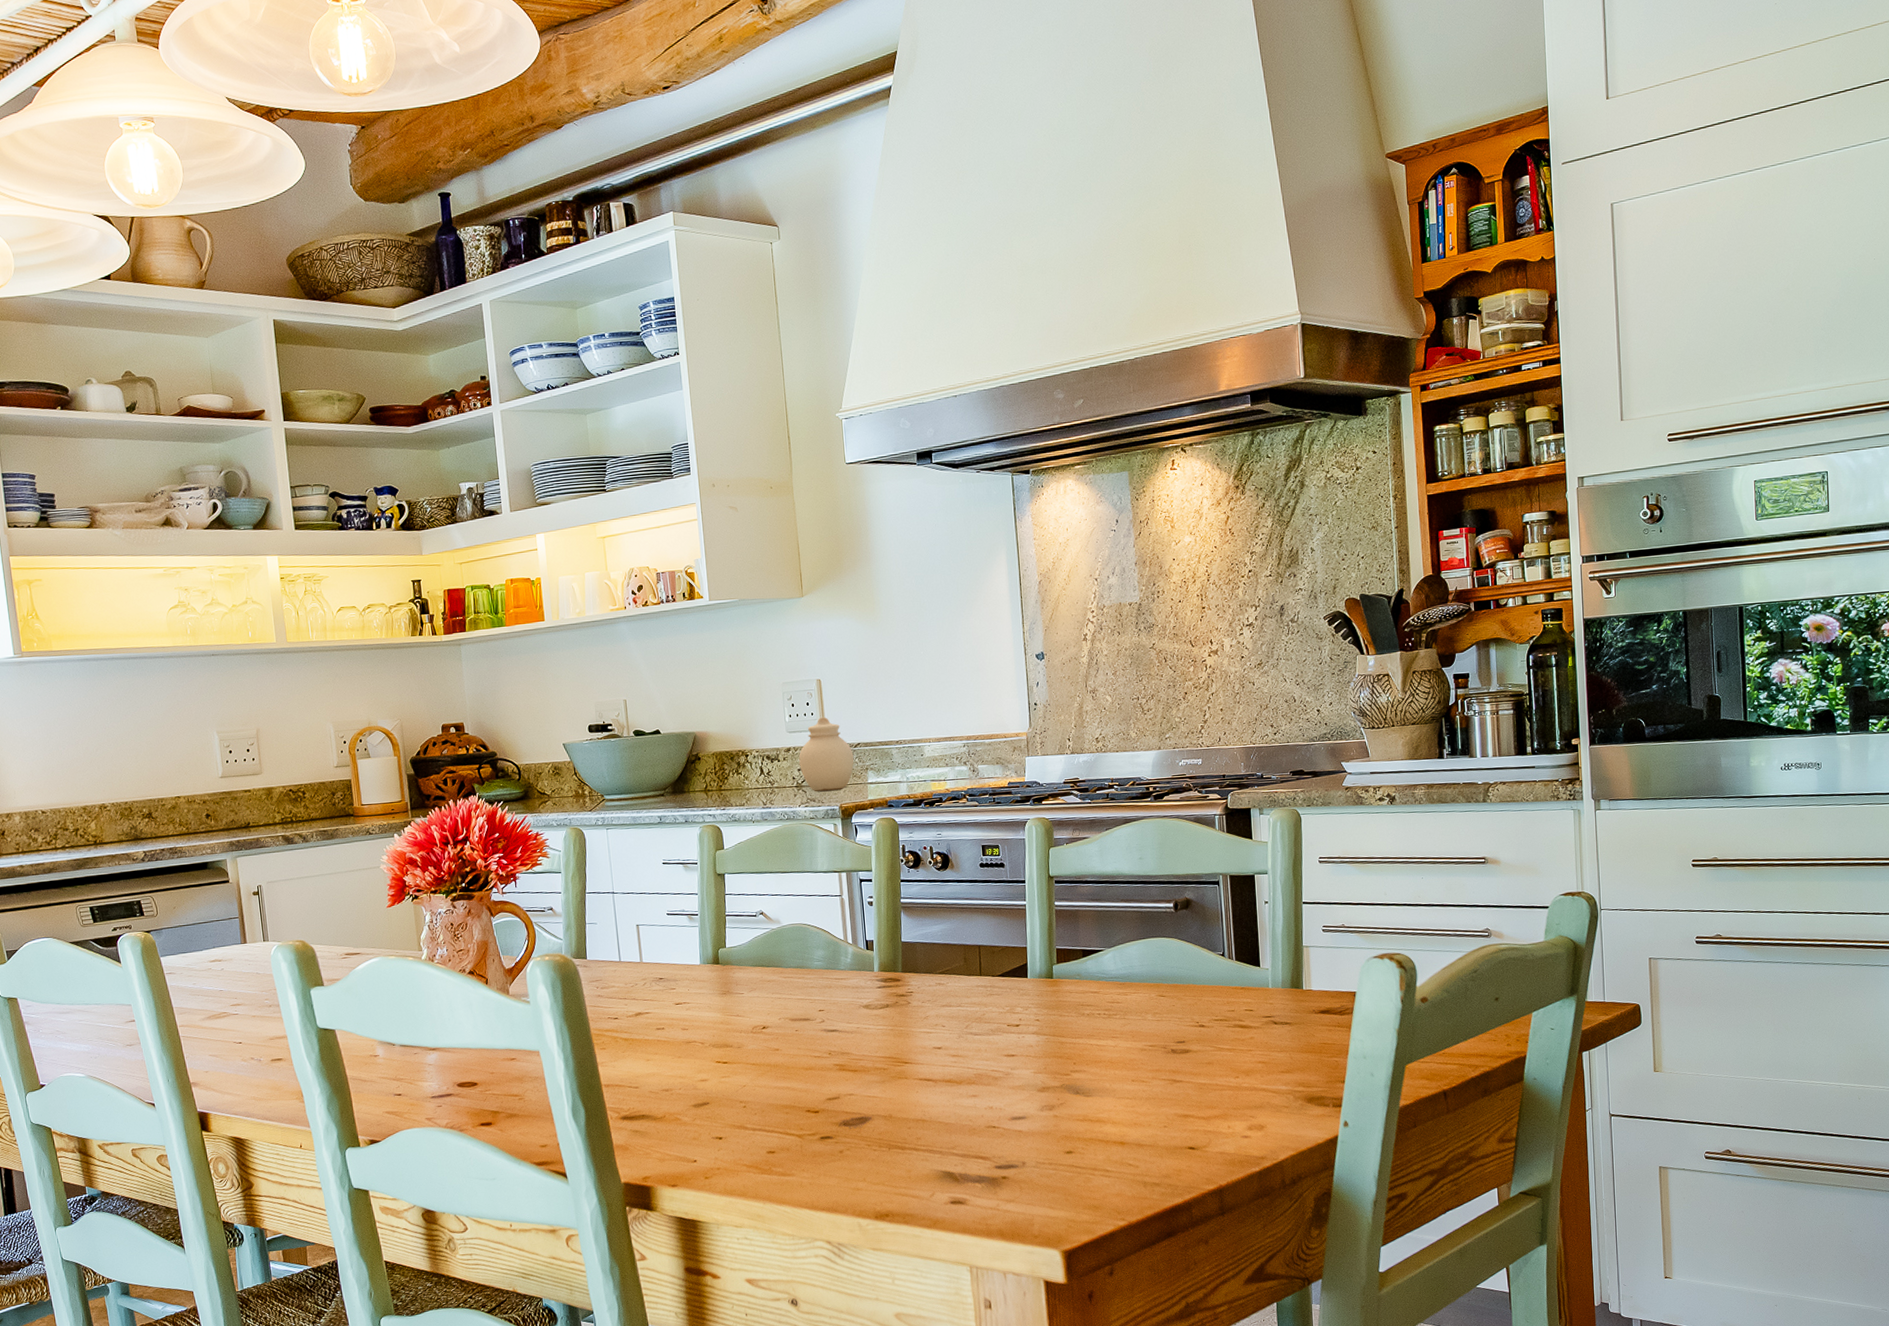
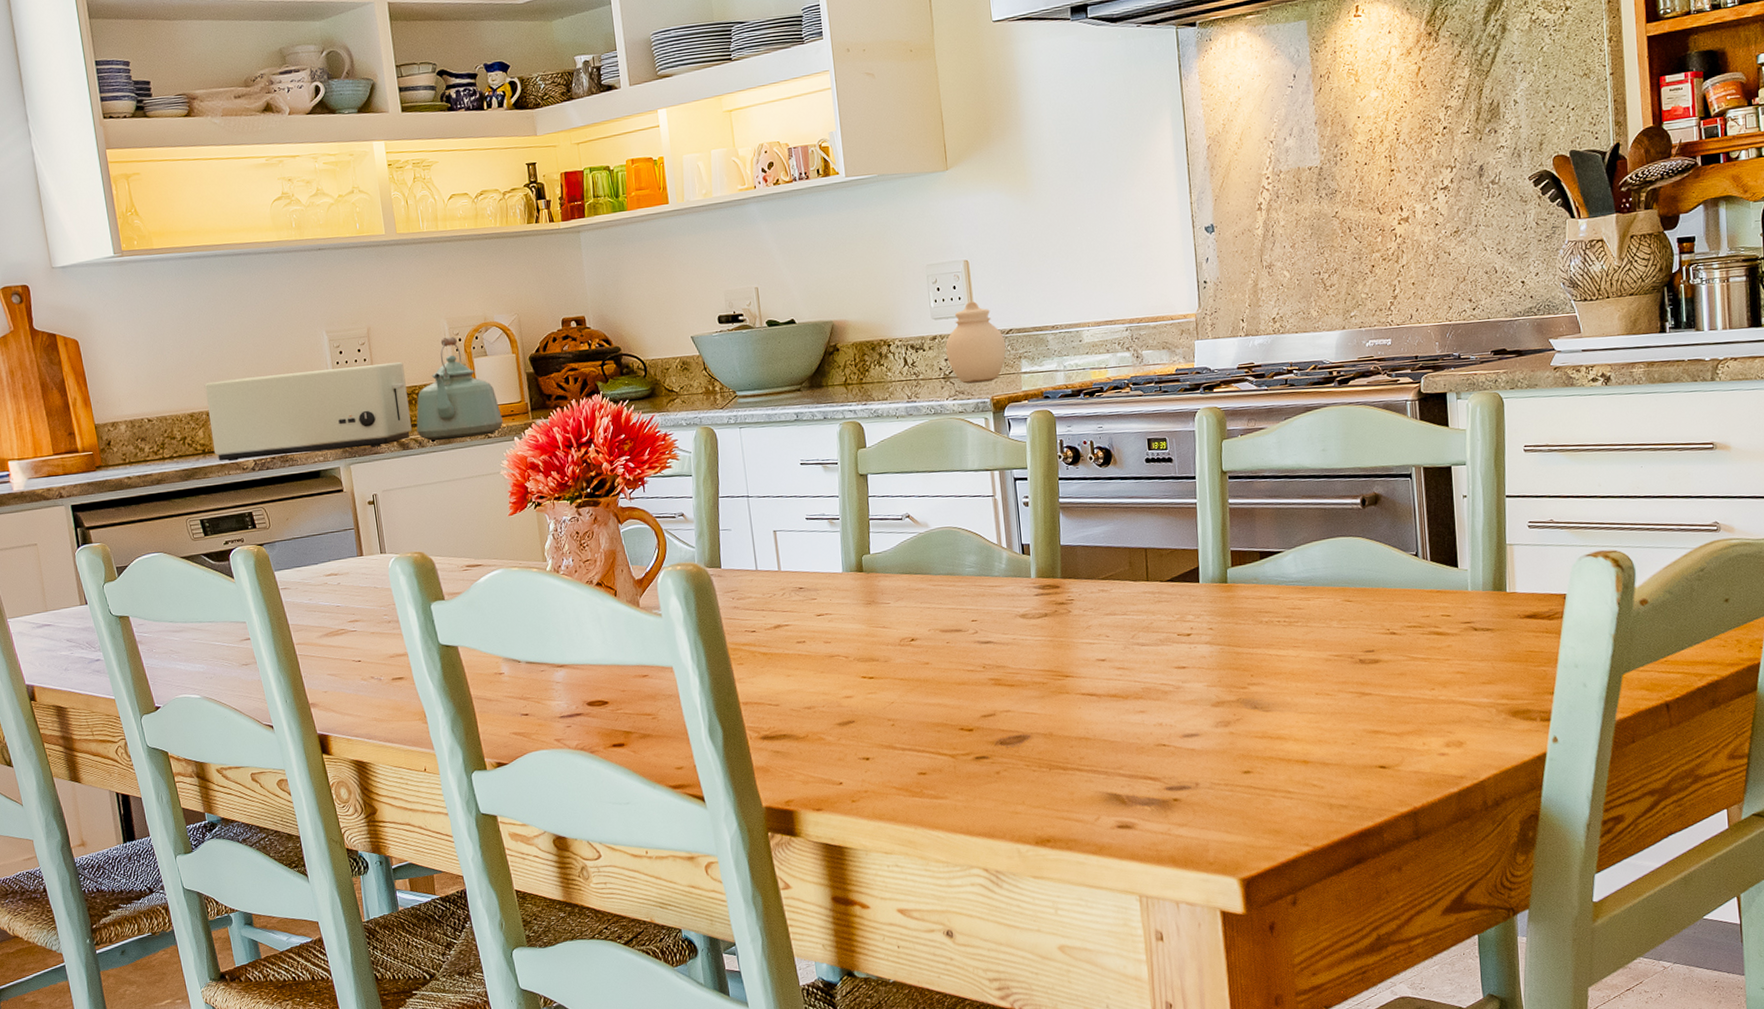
toaster: none [97,761,297,853] -> present [204,361,412,462]
kettle: none [301,739,384,837] -> present [416,337,503,441]

